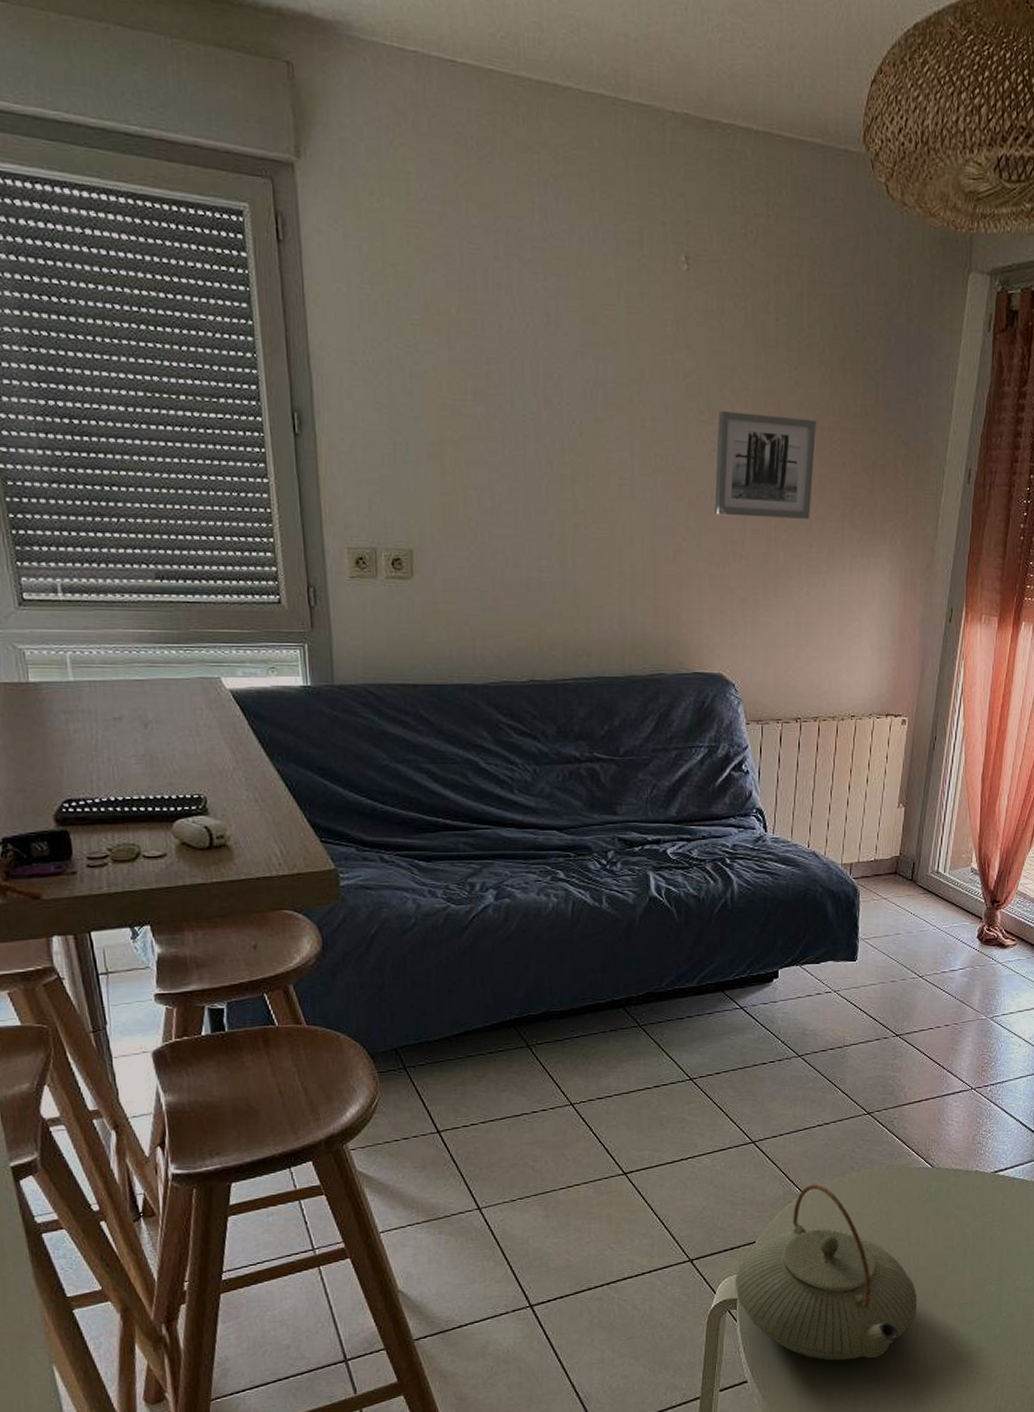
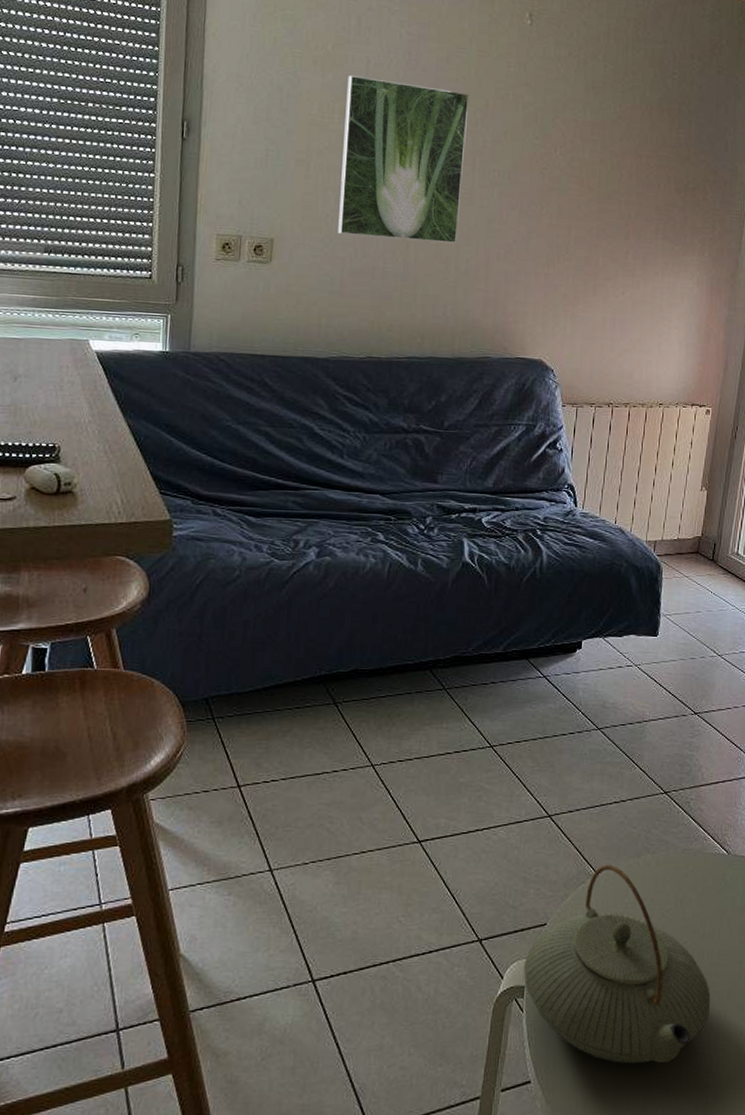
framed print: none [478,344,622,546] -> present [338,75,470,244]
wall art: present [714,411,816,519] -> none [542,137,636,230]

